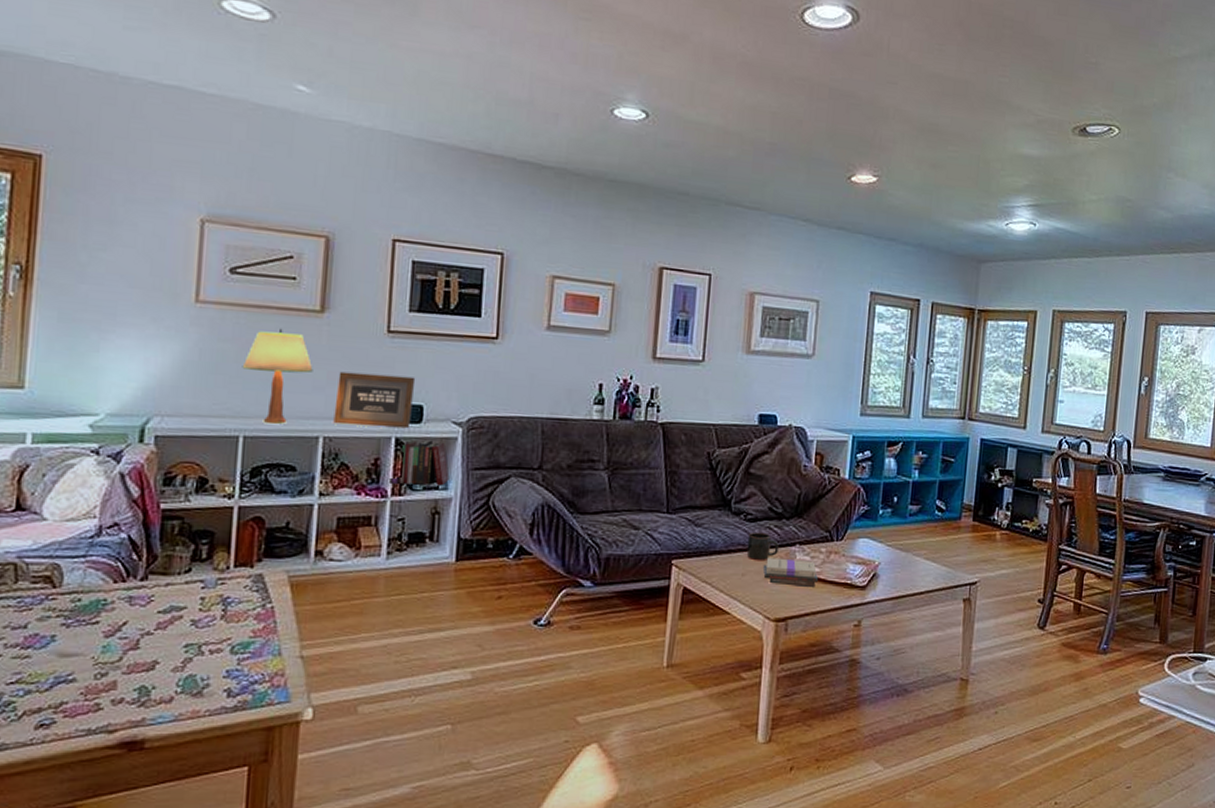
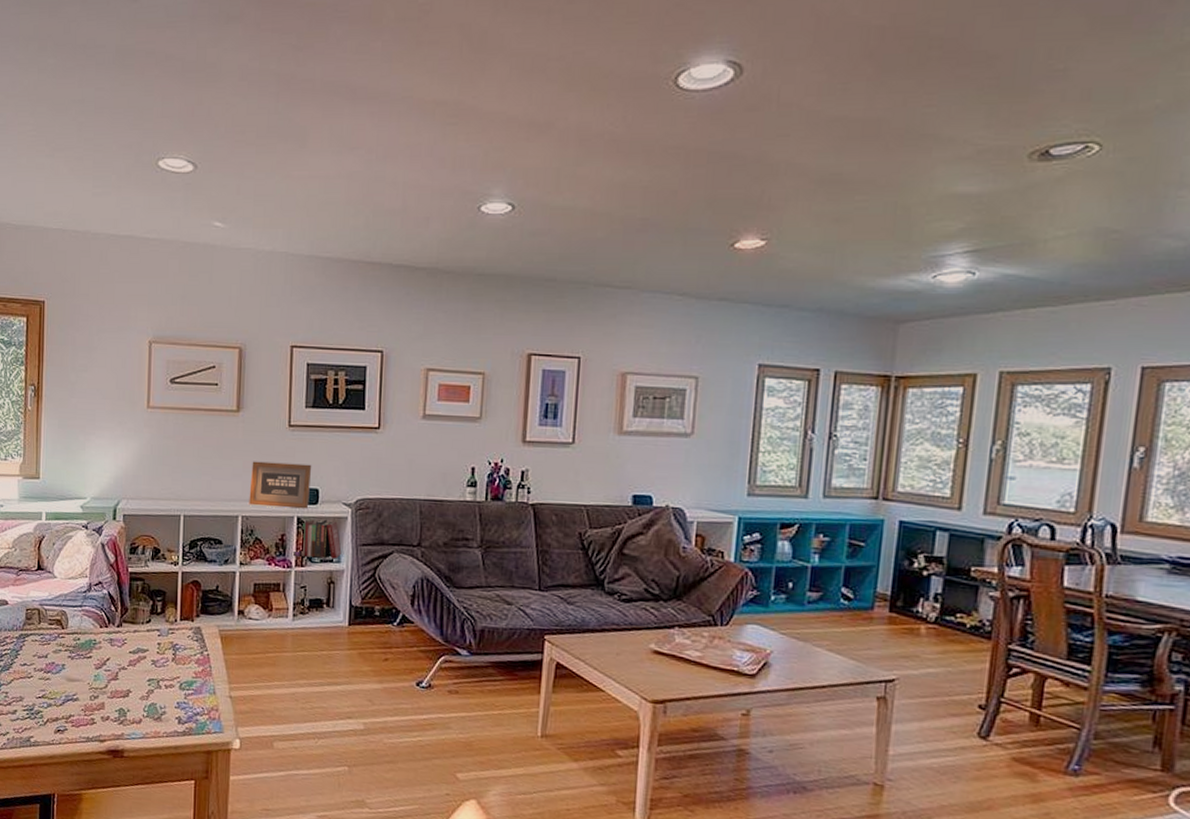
table lamp: present [242,328,313,424] -> none [181,426,233,505]
mug: present [746,532,779,562] -> none [621,612,656,643]
books: present [762,557,819,587] -> none [638,638,701,672]

